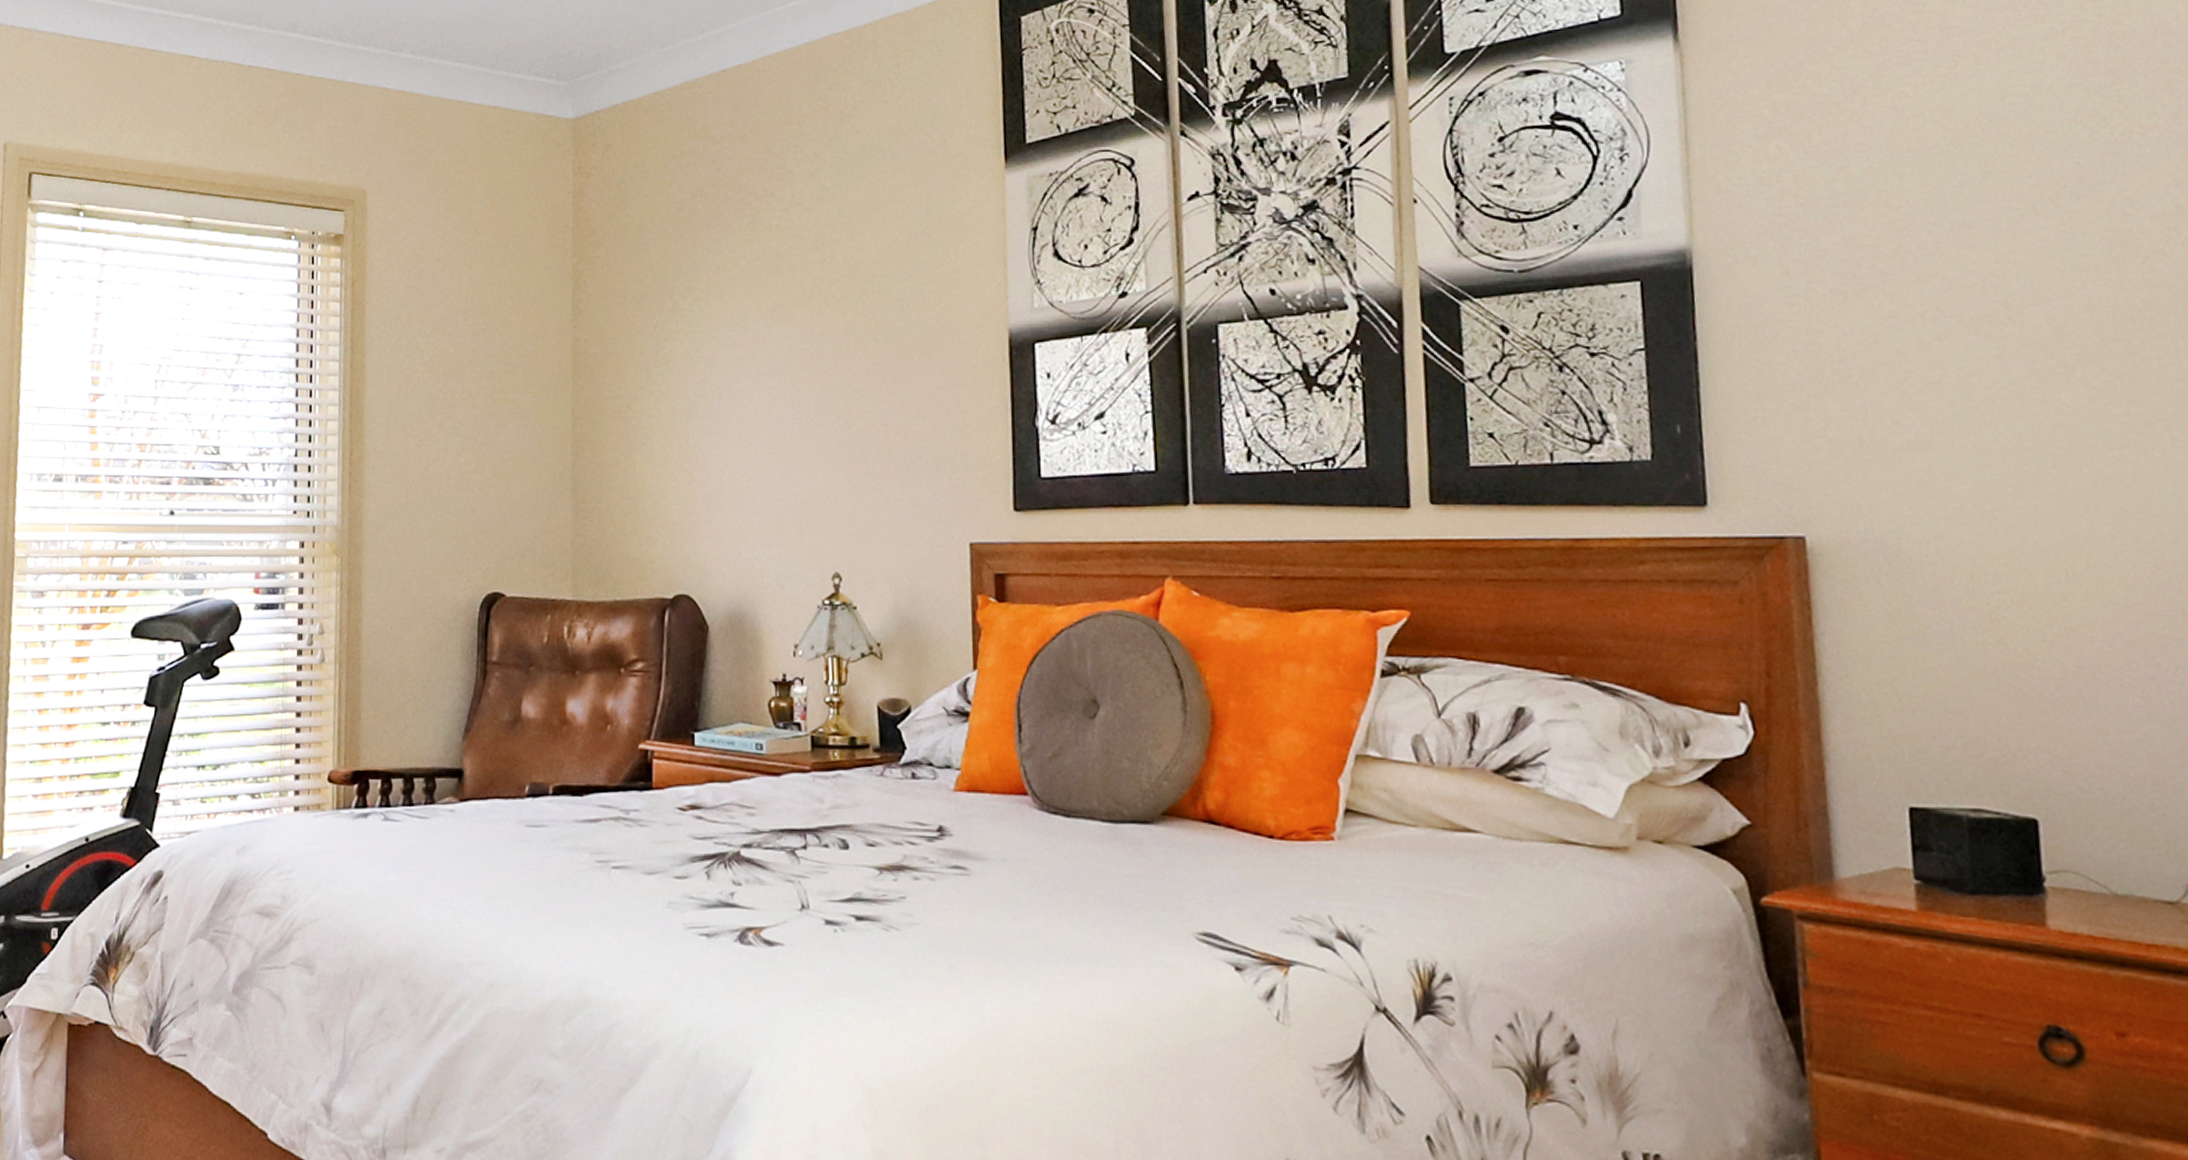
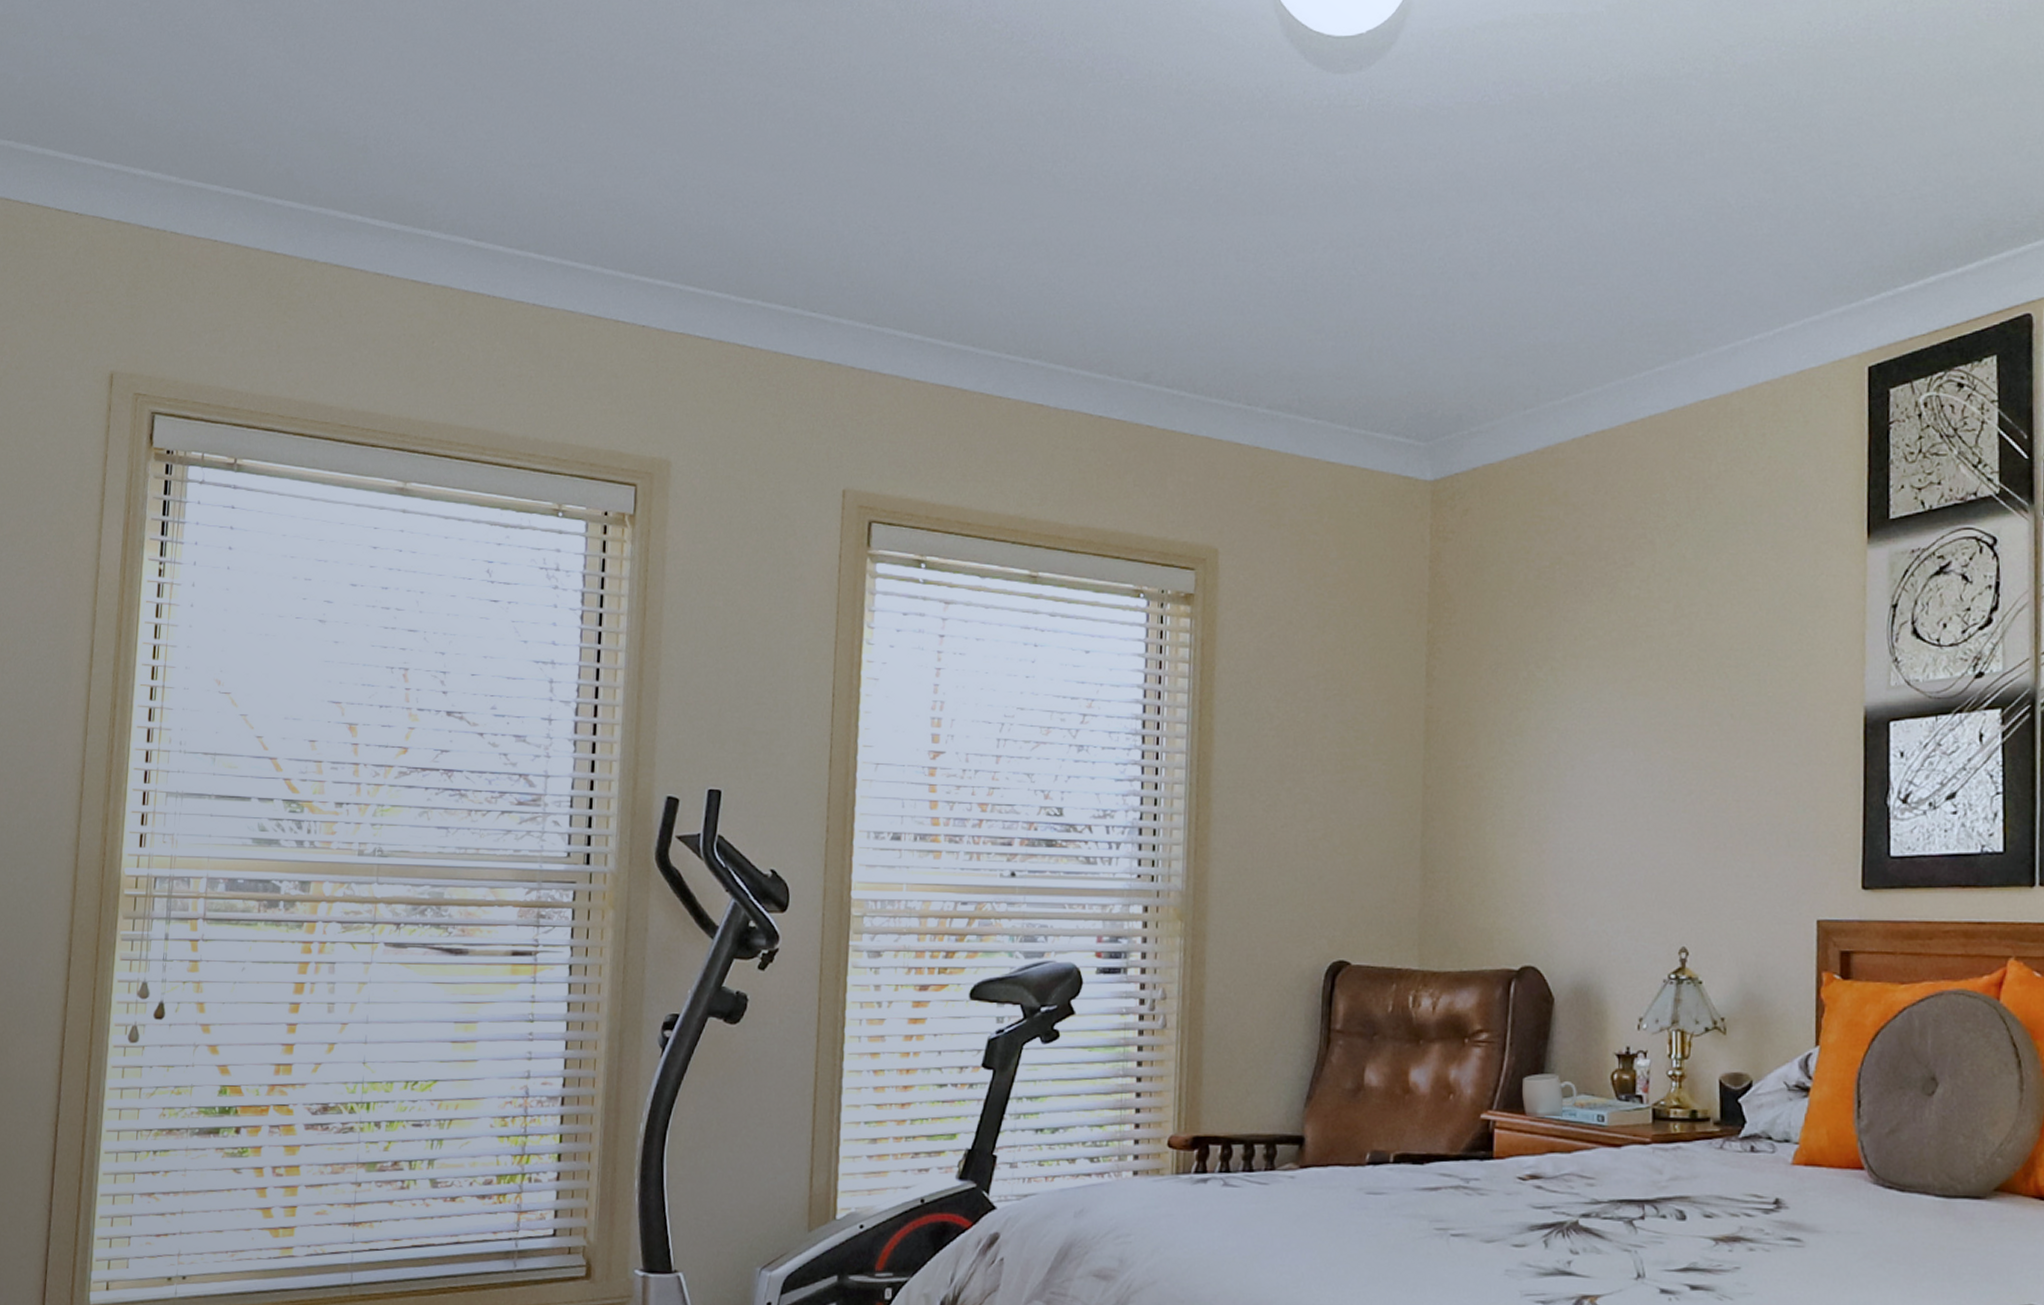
mug: none [680,702,735,748] -> present [1522,1073,1577,1119]

